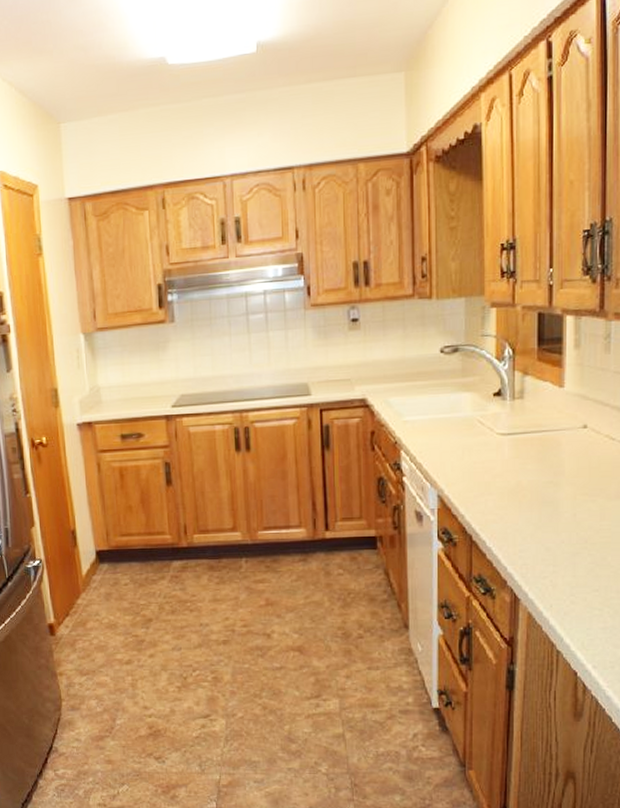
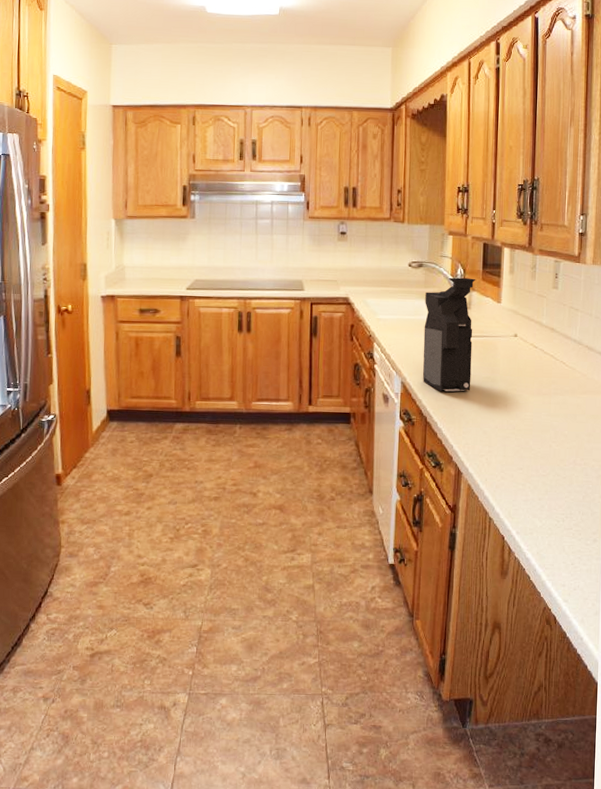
coffee maker: none [463,359,529,504] -> present [423,277,476,392]

